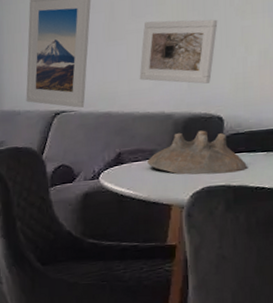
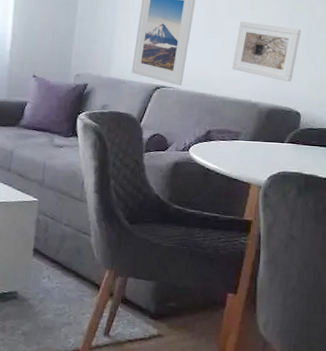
bowl: present [148,130,247,175] -> none [233,120,318,163]

